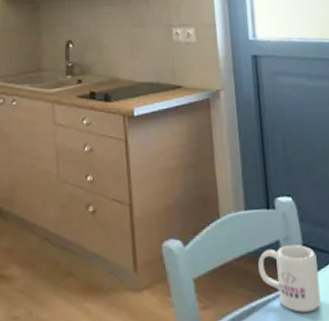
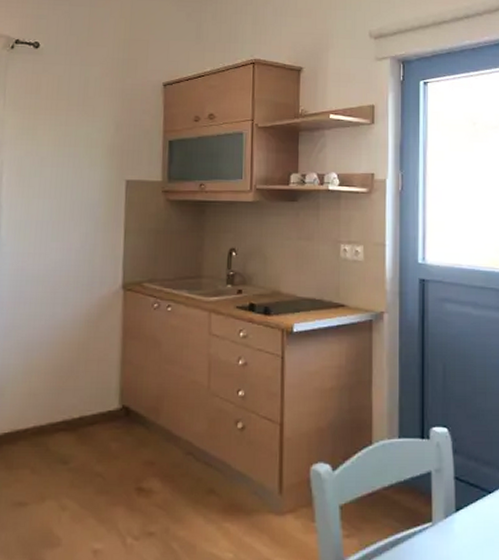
mug: present [258,244,321,313] -> none [407,476,468,547]

